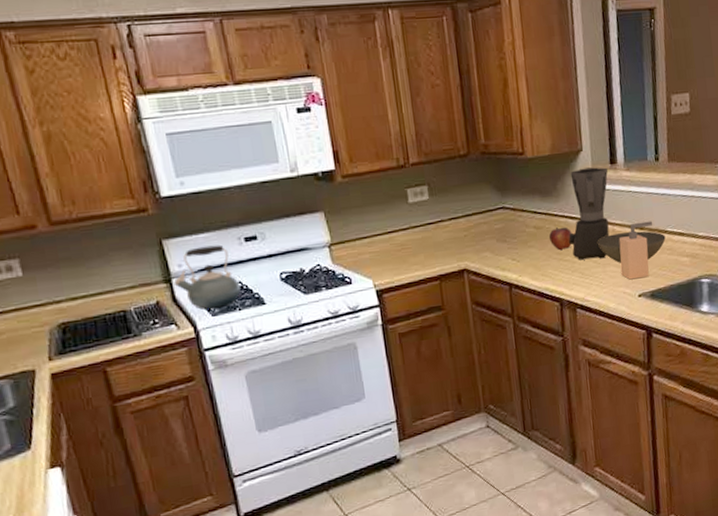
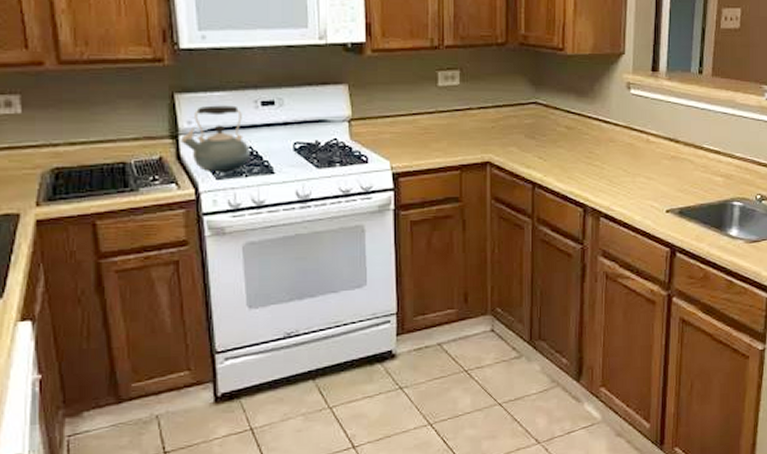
fruit: present [548,226,572,250] -> none [579,129,604,153]
blender: present [568,167,610,260] -> none [599,72,648,168]
bowl: present [598,231,666,263] -> none [630,144,701,175]
soap dispenser: present [618,221,653,280] -> none [651,135,690,194]

